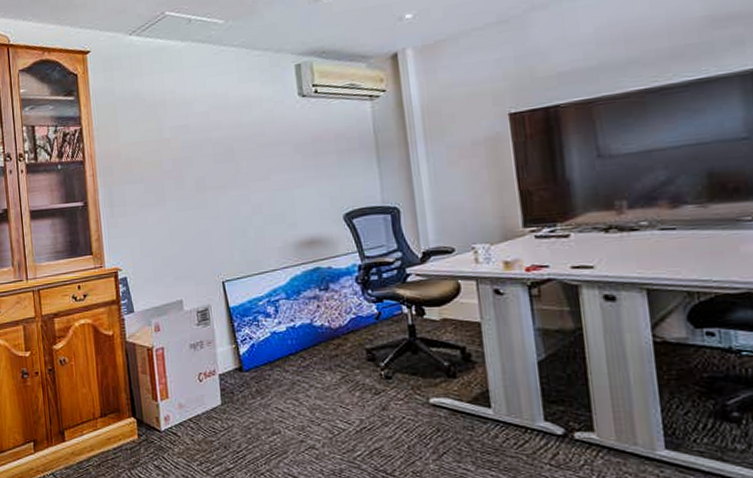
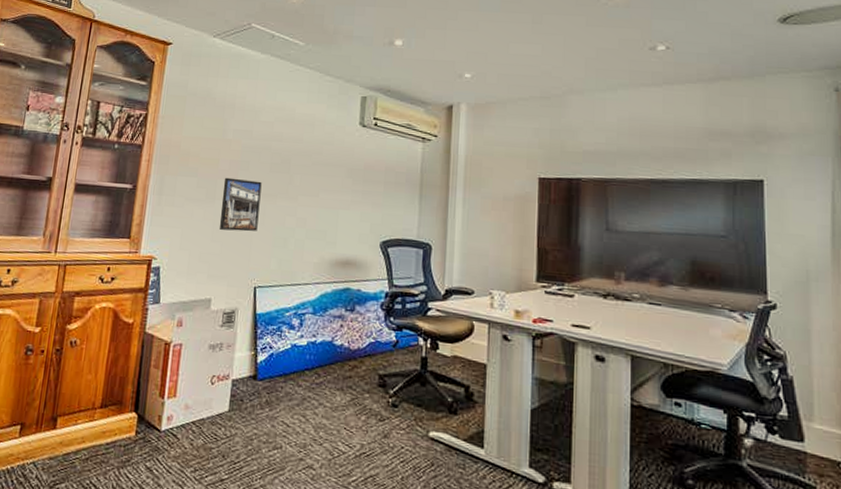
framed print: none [170,175,214,232] -> present [218,177,262,232]

